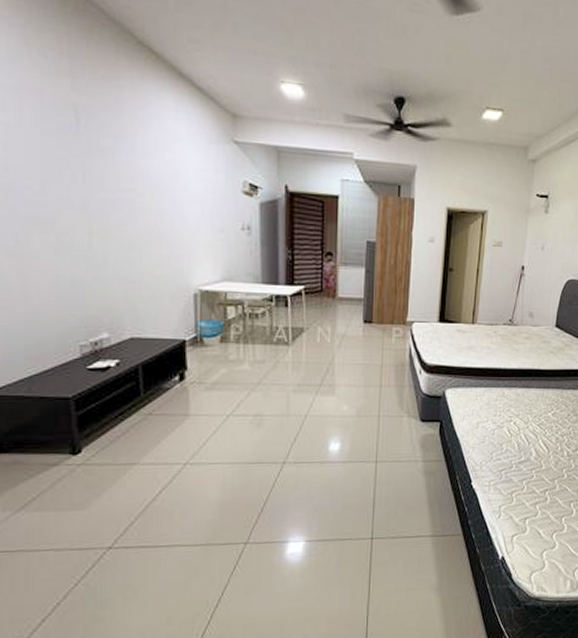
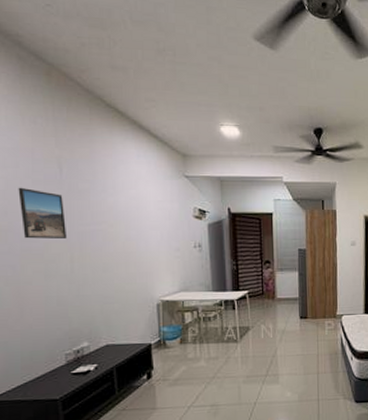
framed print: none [22,136,85,207] -> present [18,187,68,240]

